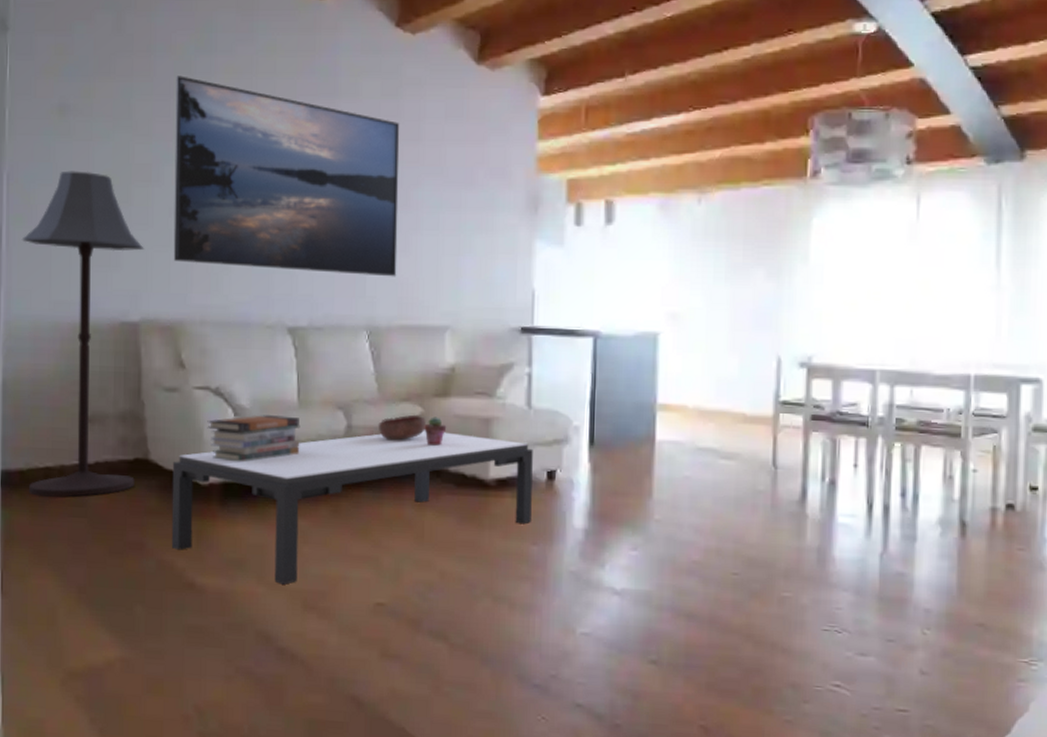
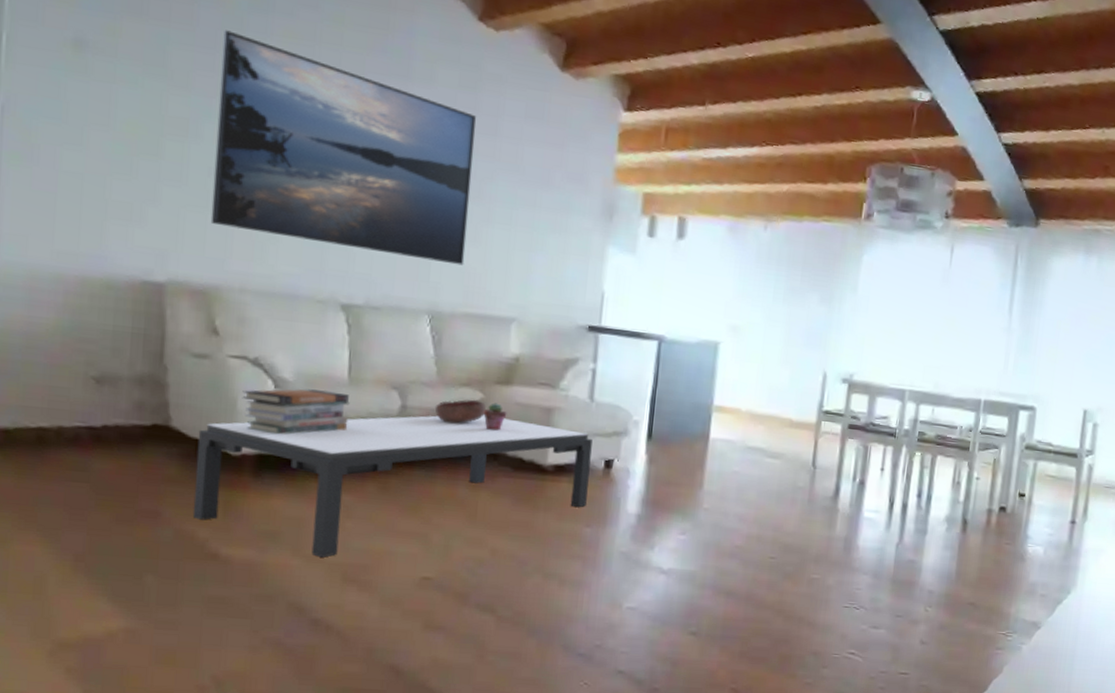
floor lamp: present [21,171,144,498] -> none [15,112,176,462]

